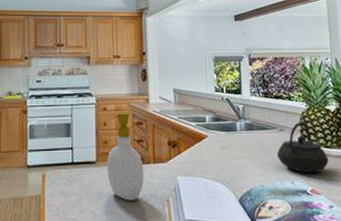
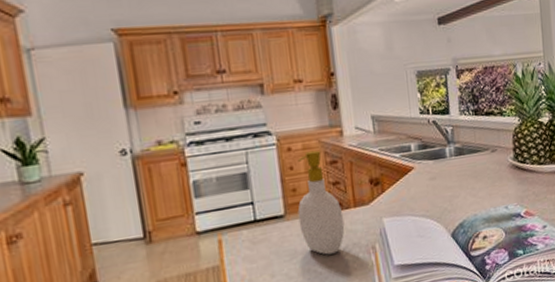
kettle: present [277,122,329,174] -> none [490,139,542,195]

